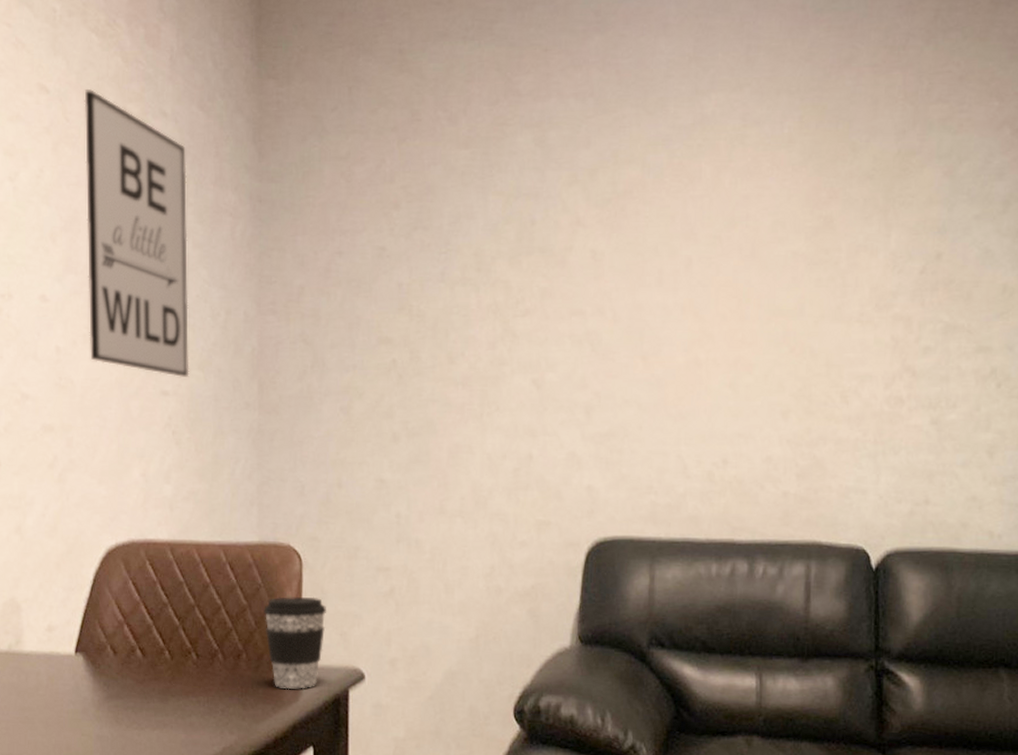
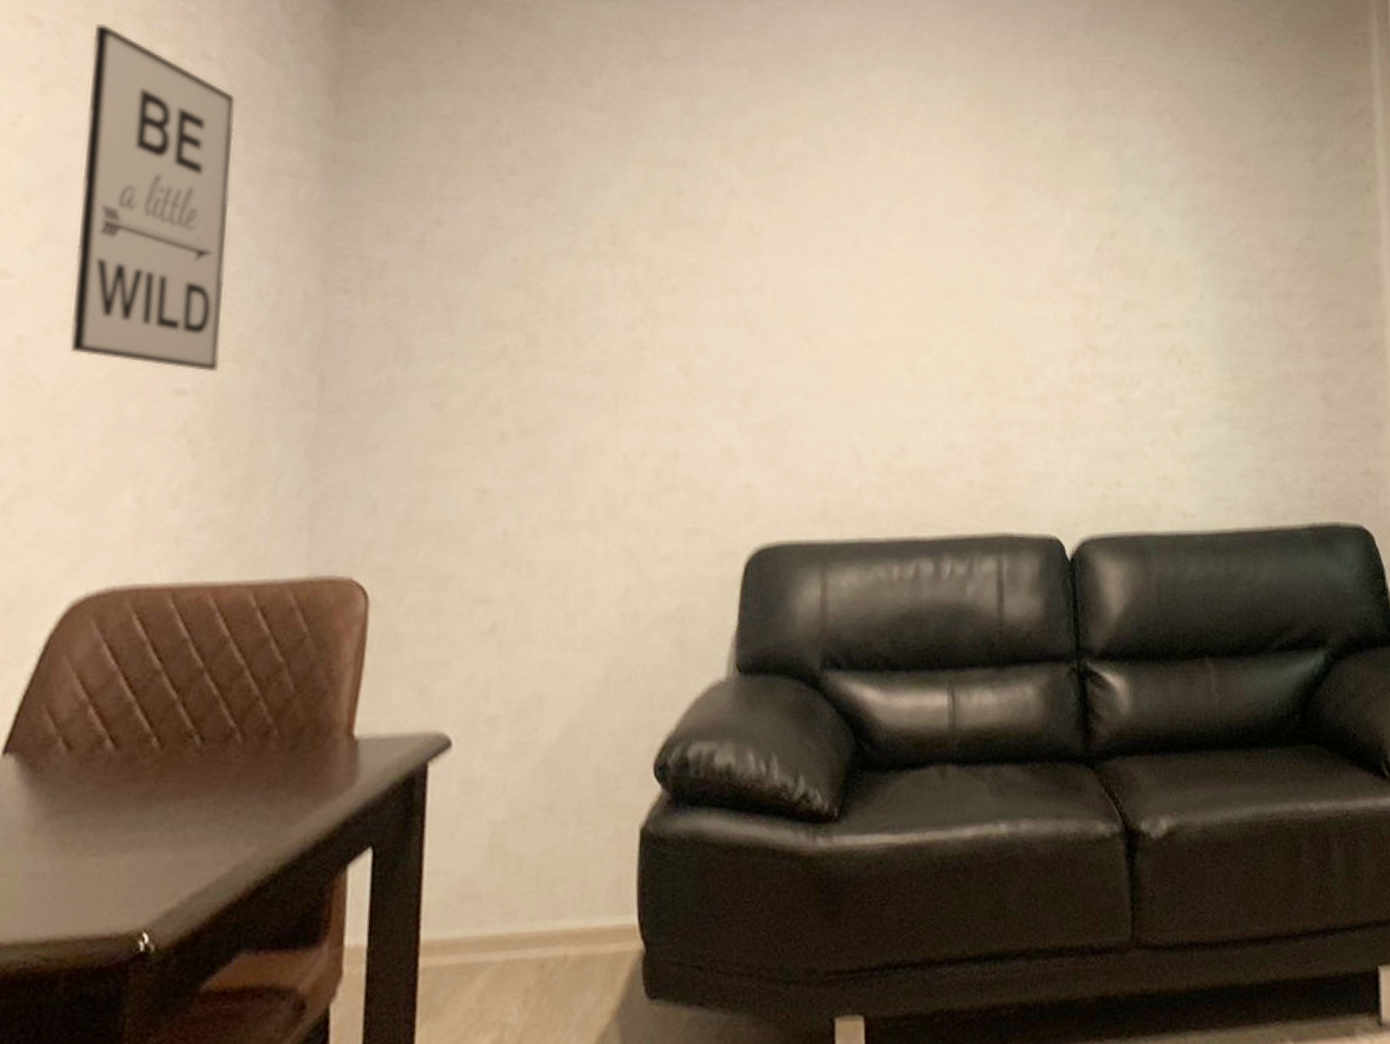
coffee cup: present [264,596,327,690] -> none [308,644,402,773]

